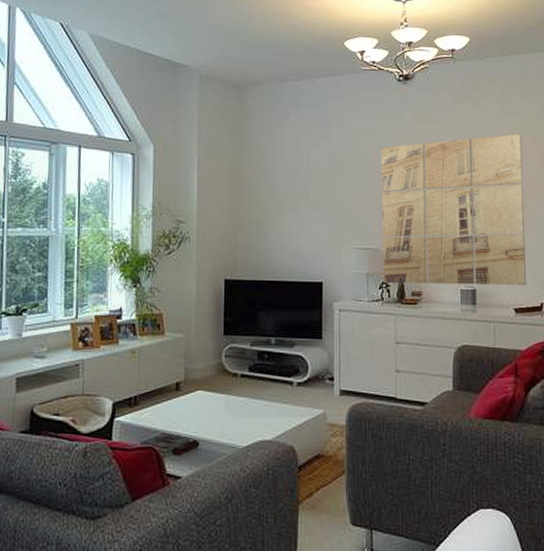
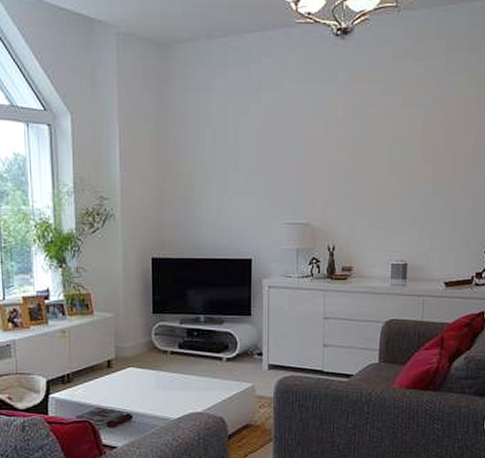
wall art: present [381,134,526,285] -> none [313,95,466,258]

